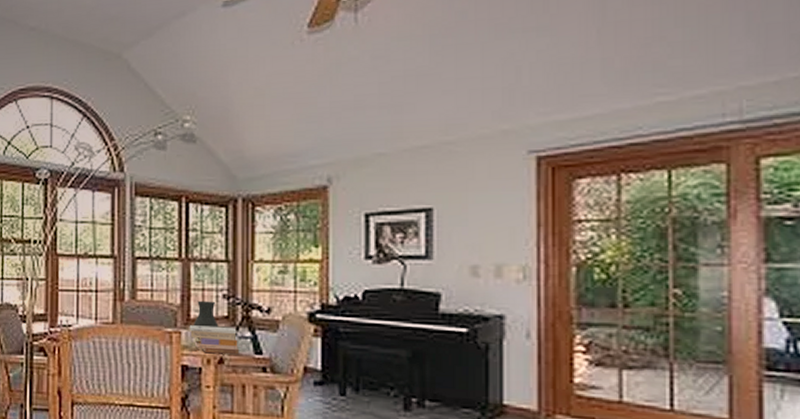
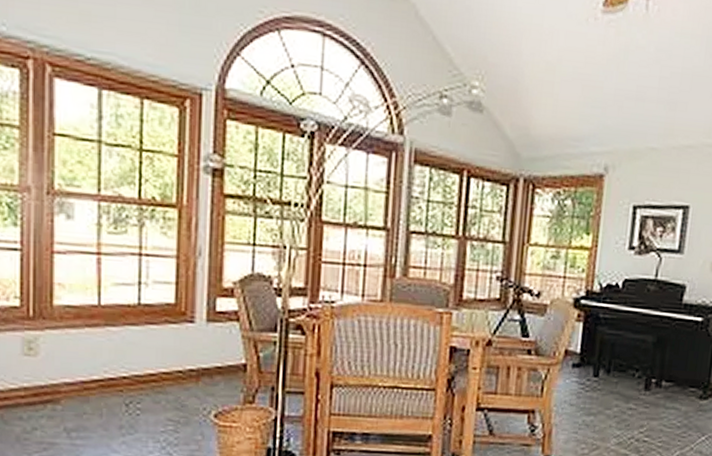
books: present [189,325,240,355] -> none [460,306,508,338]
vase: present [193,300,219,340] -> none [464,281,490,322]

